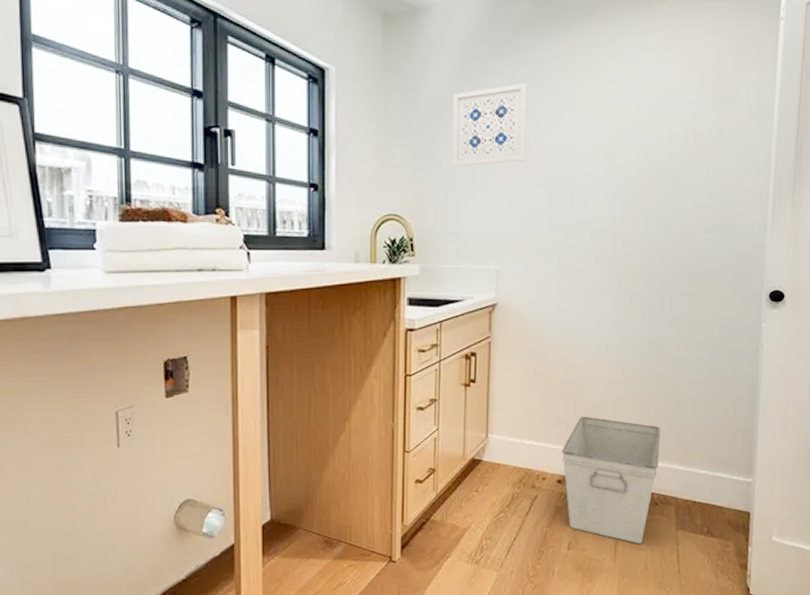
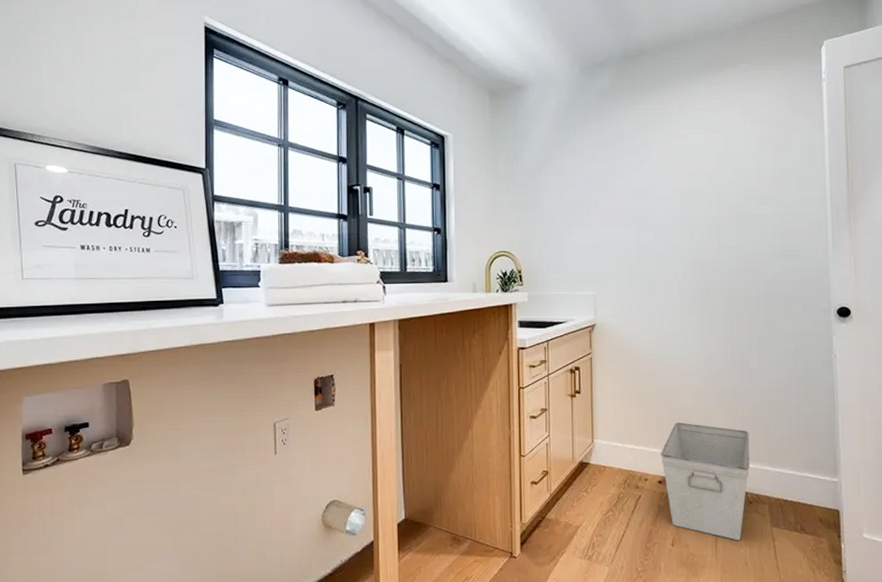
wall art: present [452,83,528,167] -> none [550,140,614,211]

